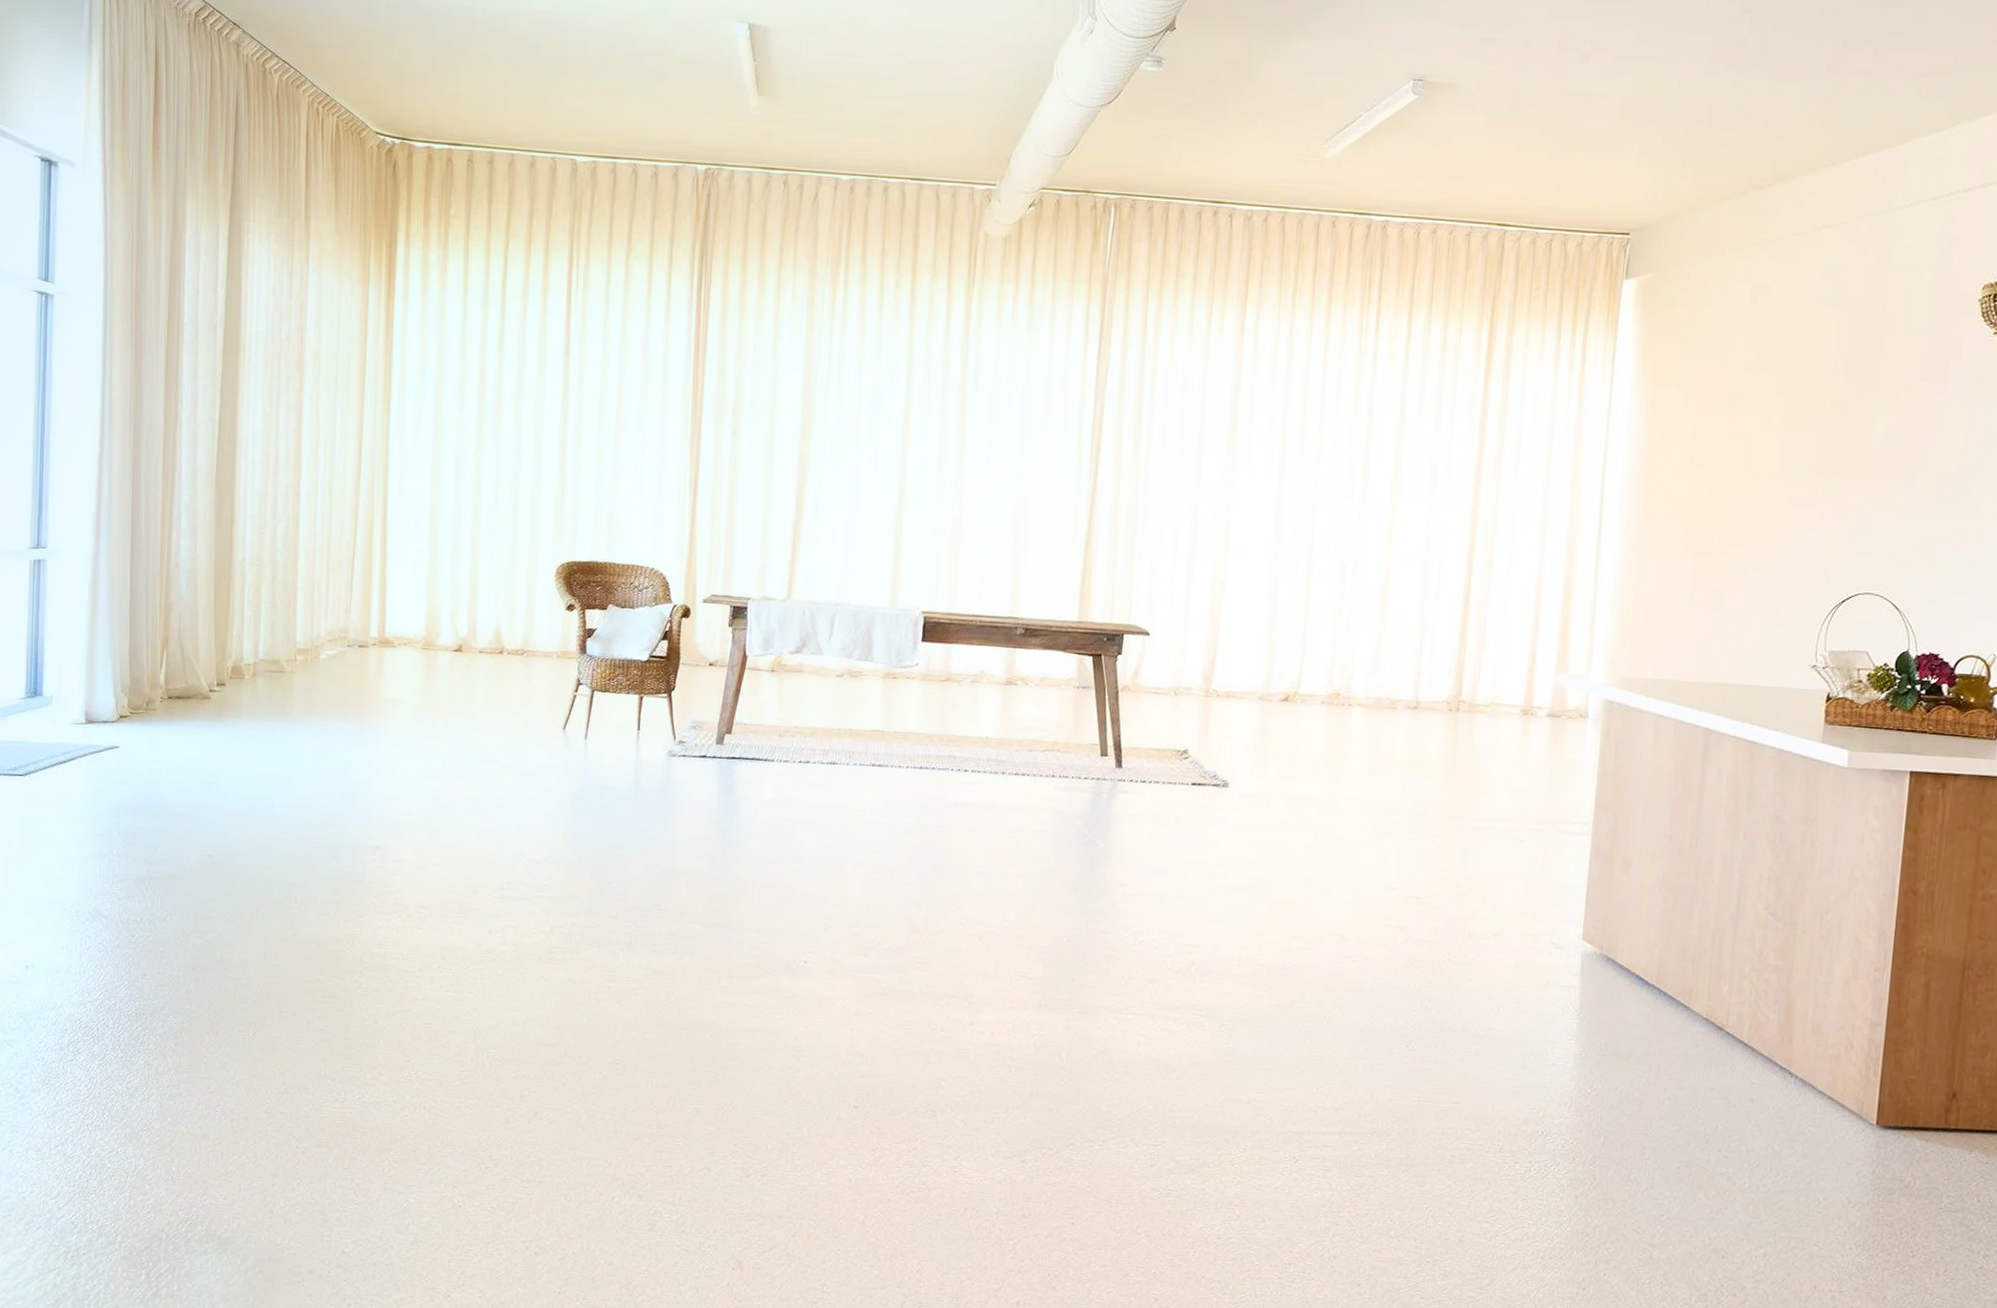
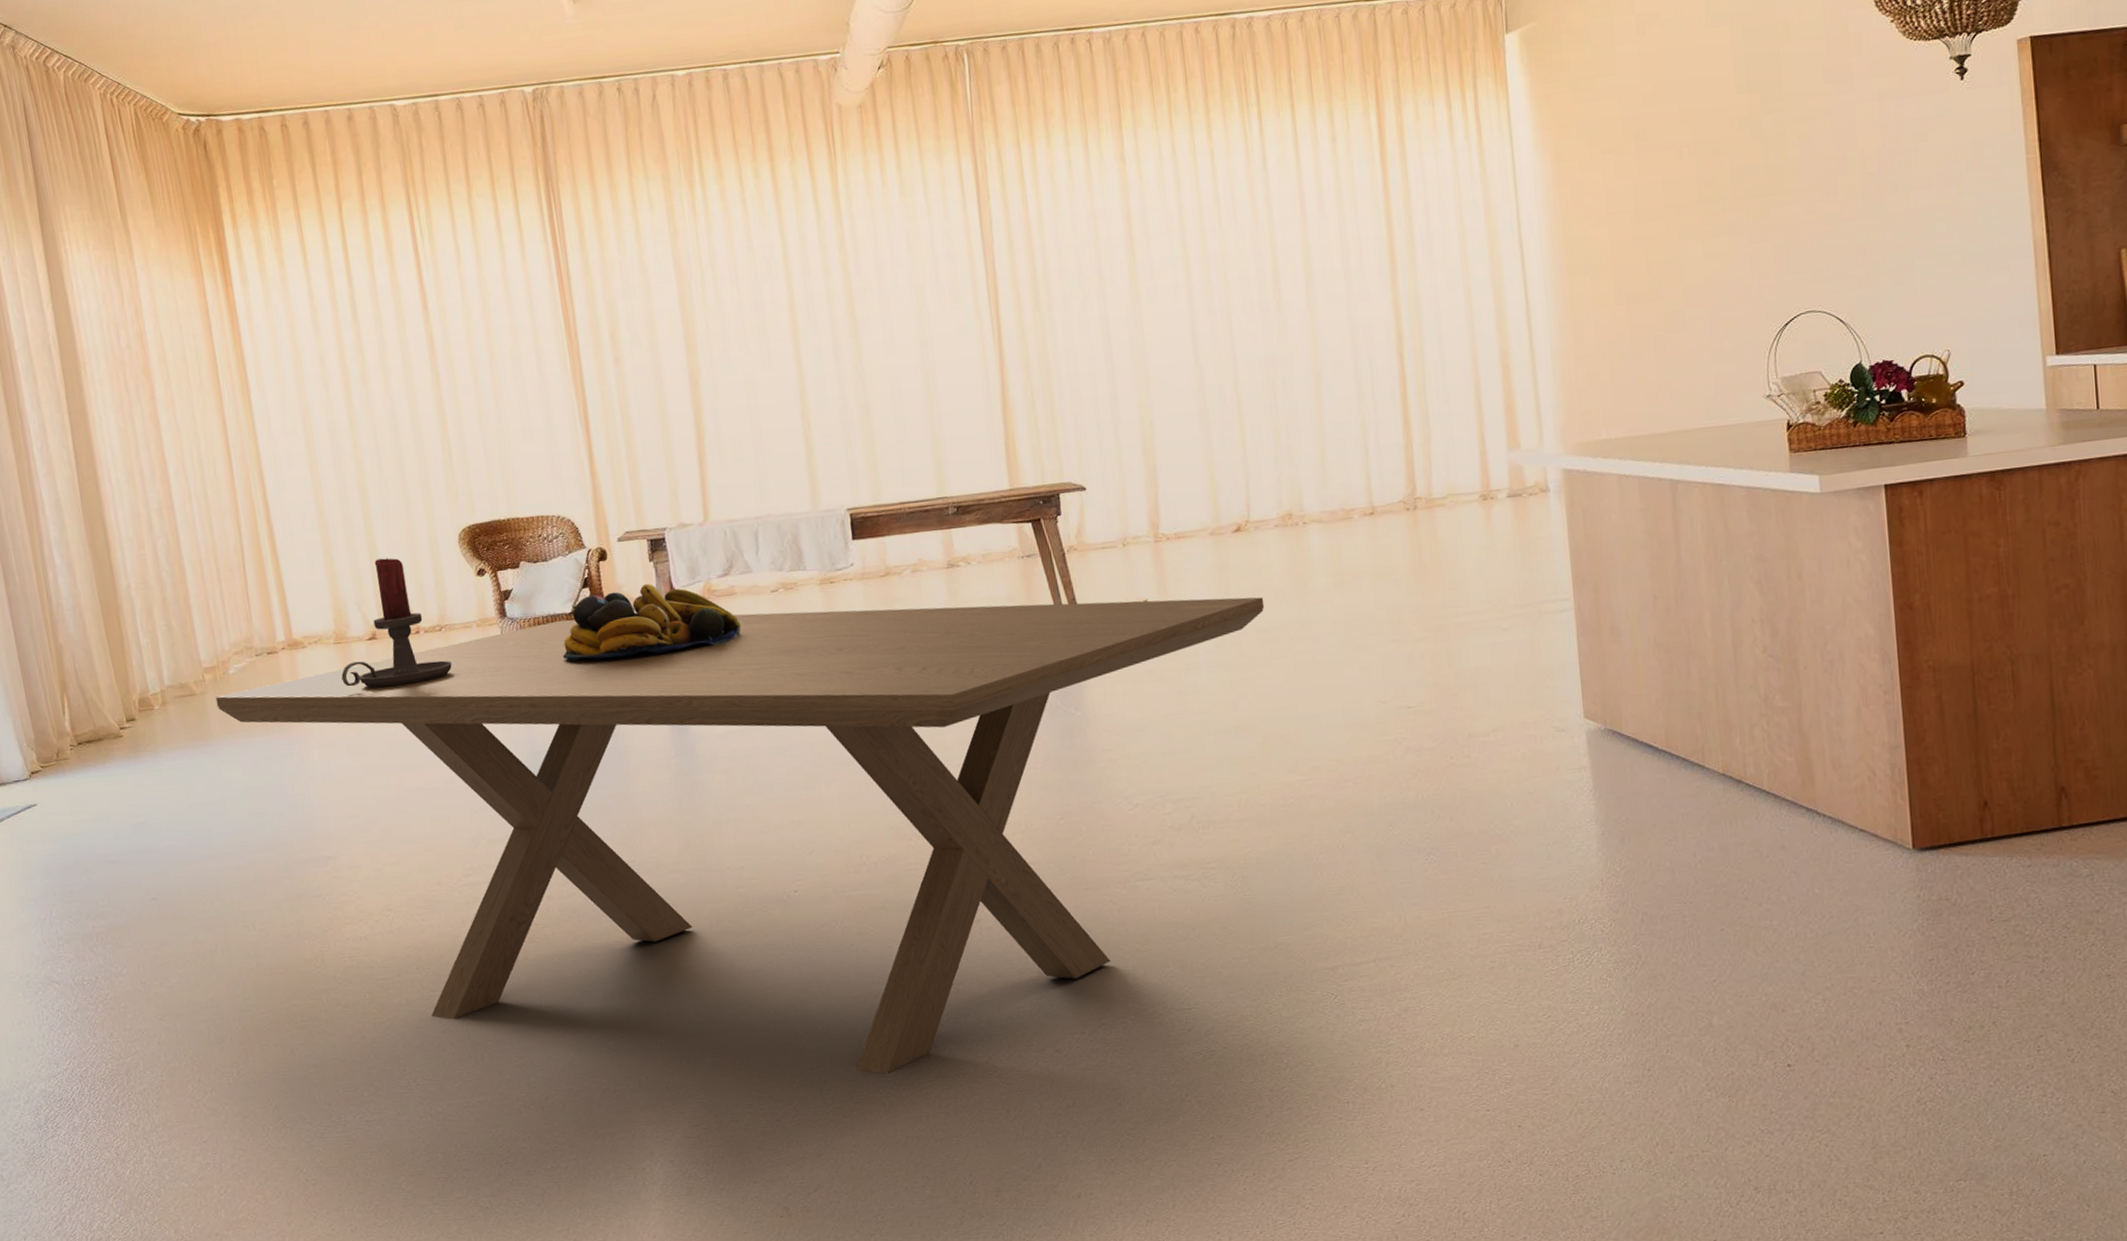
dining table: none [302,666,1298,1153] -> present [215,597,1265,1075]
candle holder: none [422,577,528,700] -> present [341,558,453,688]
fruit bowl: none [631,646,803,717] -> present [563,583,741,661]

